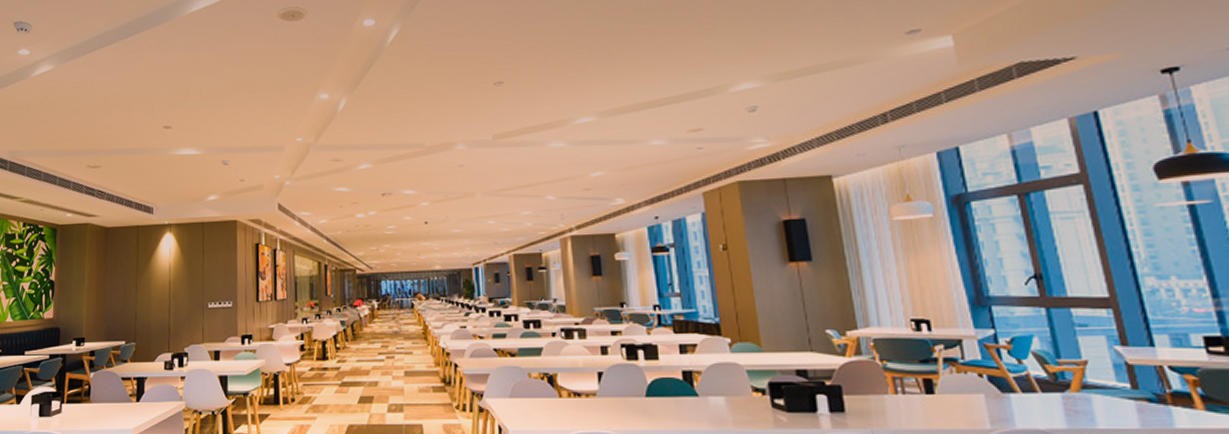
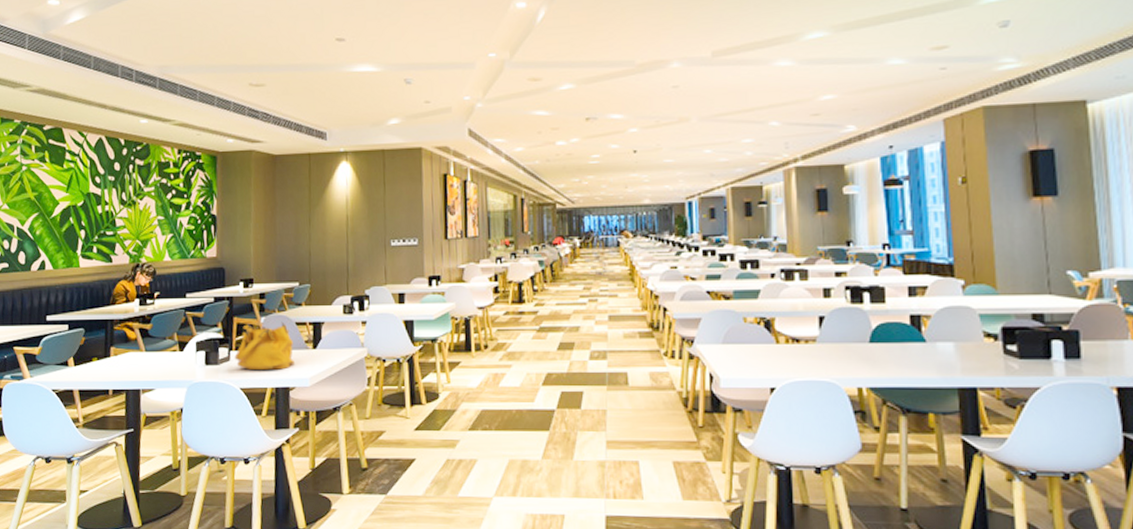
handbag: none [65,376,120,421] -> present [234,321,296,370]

